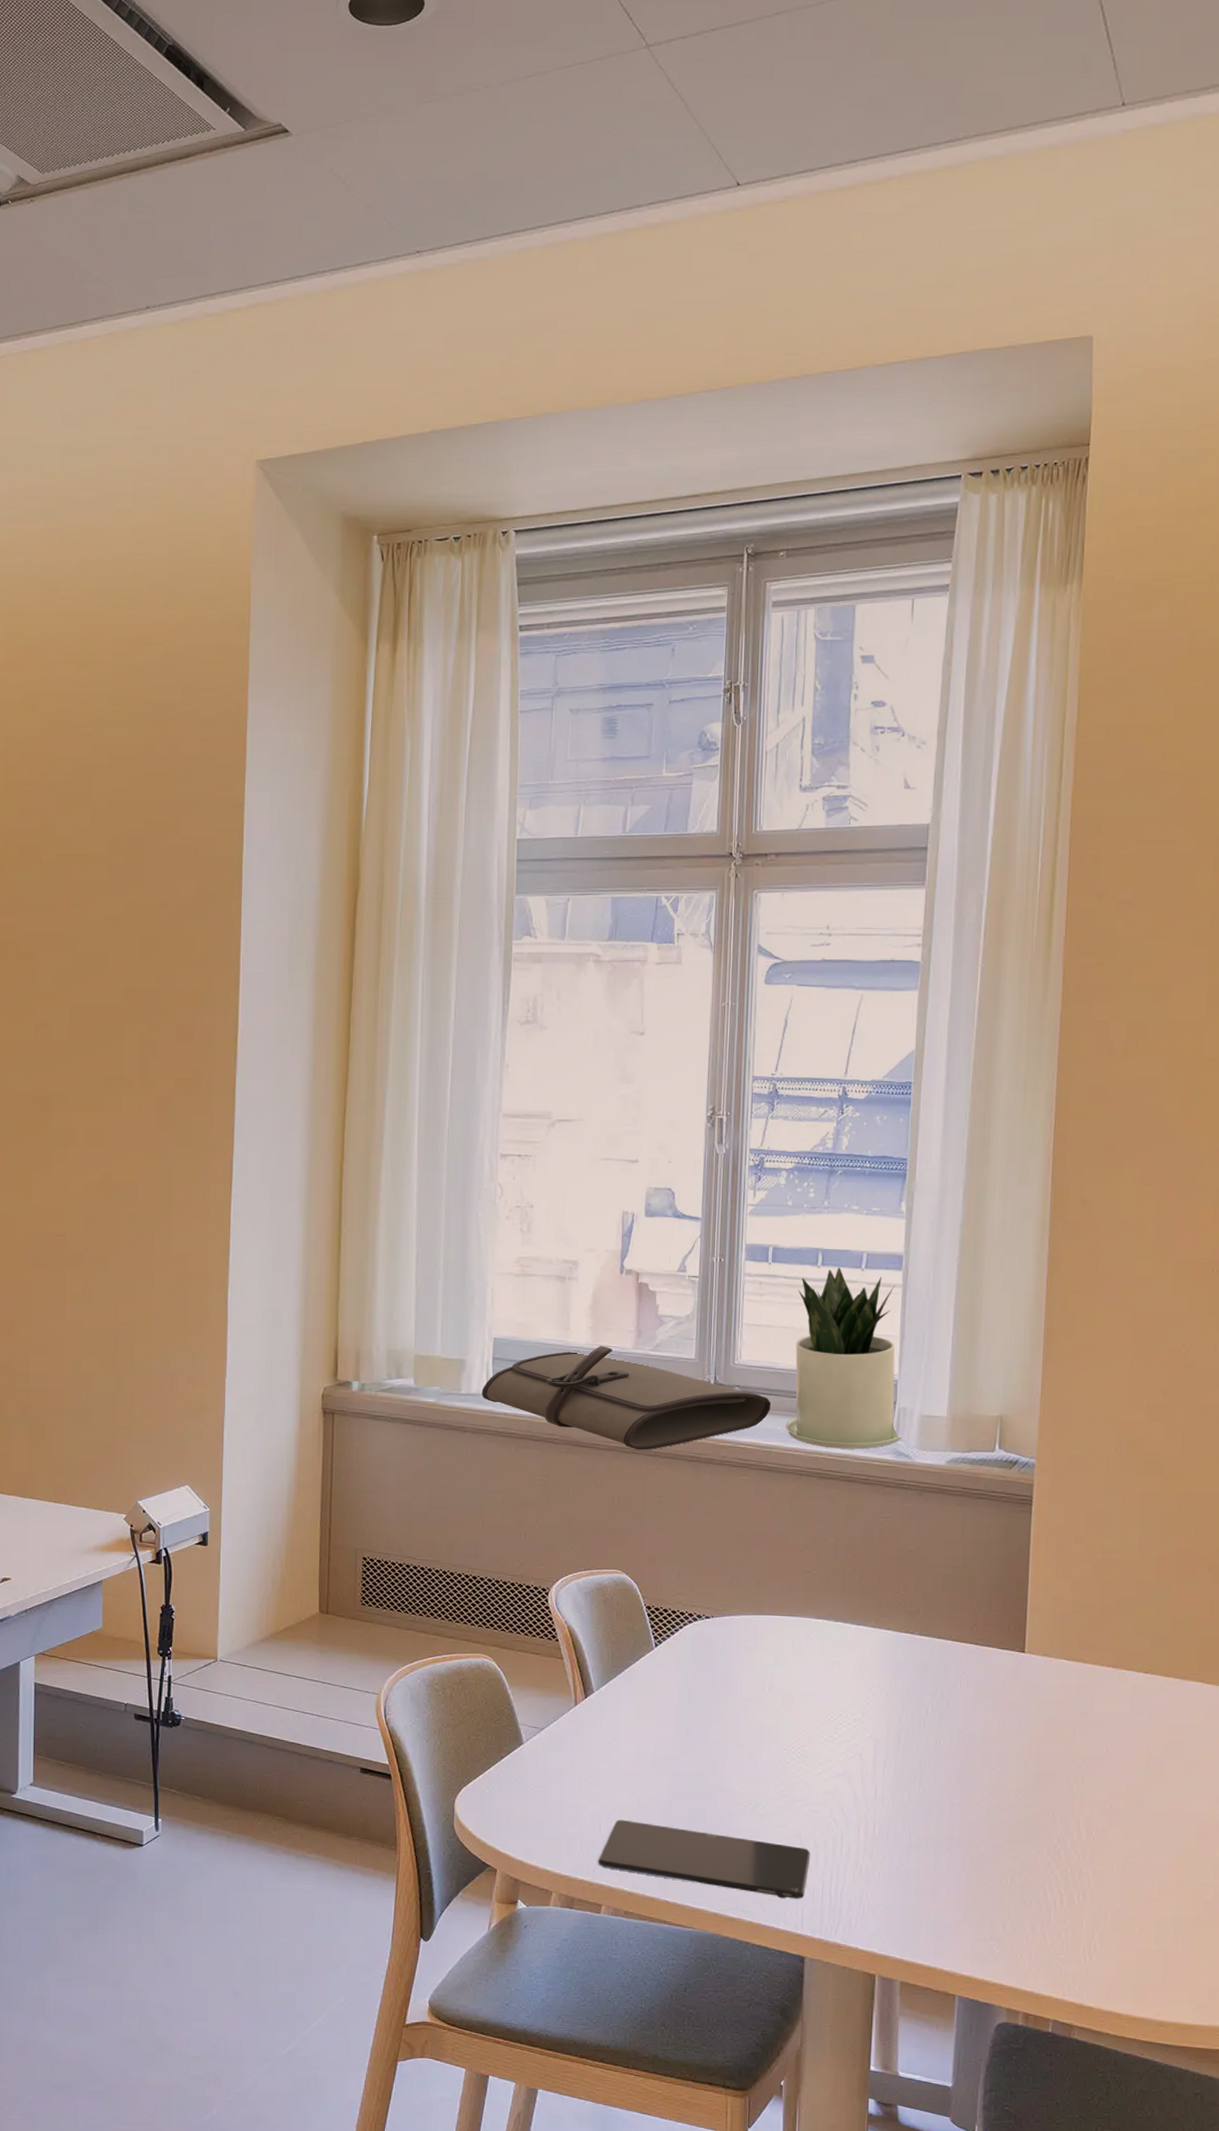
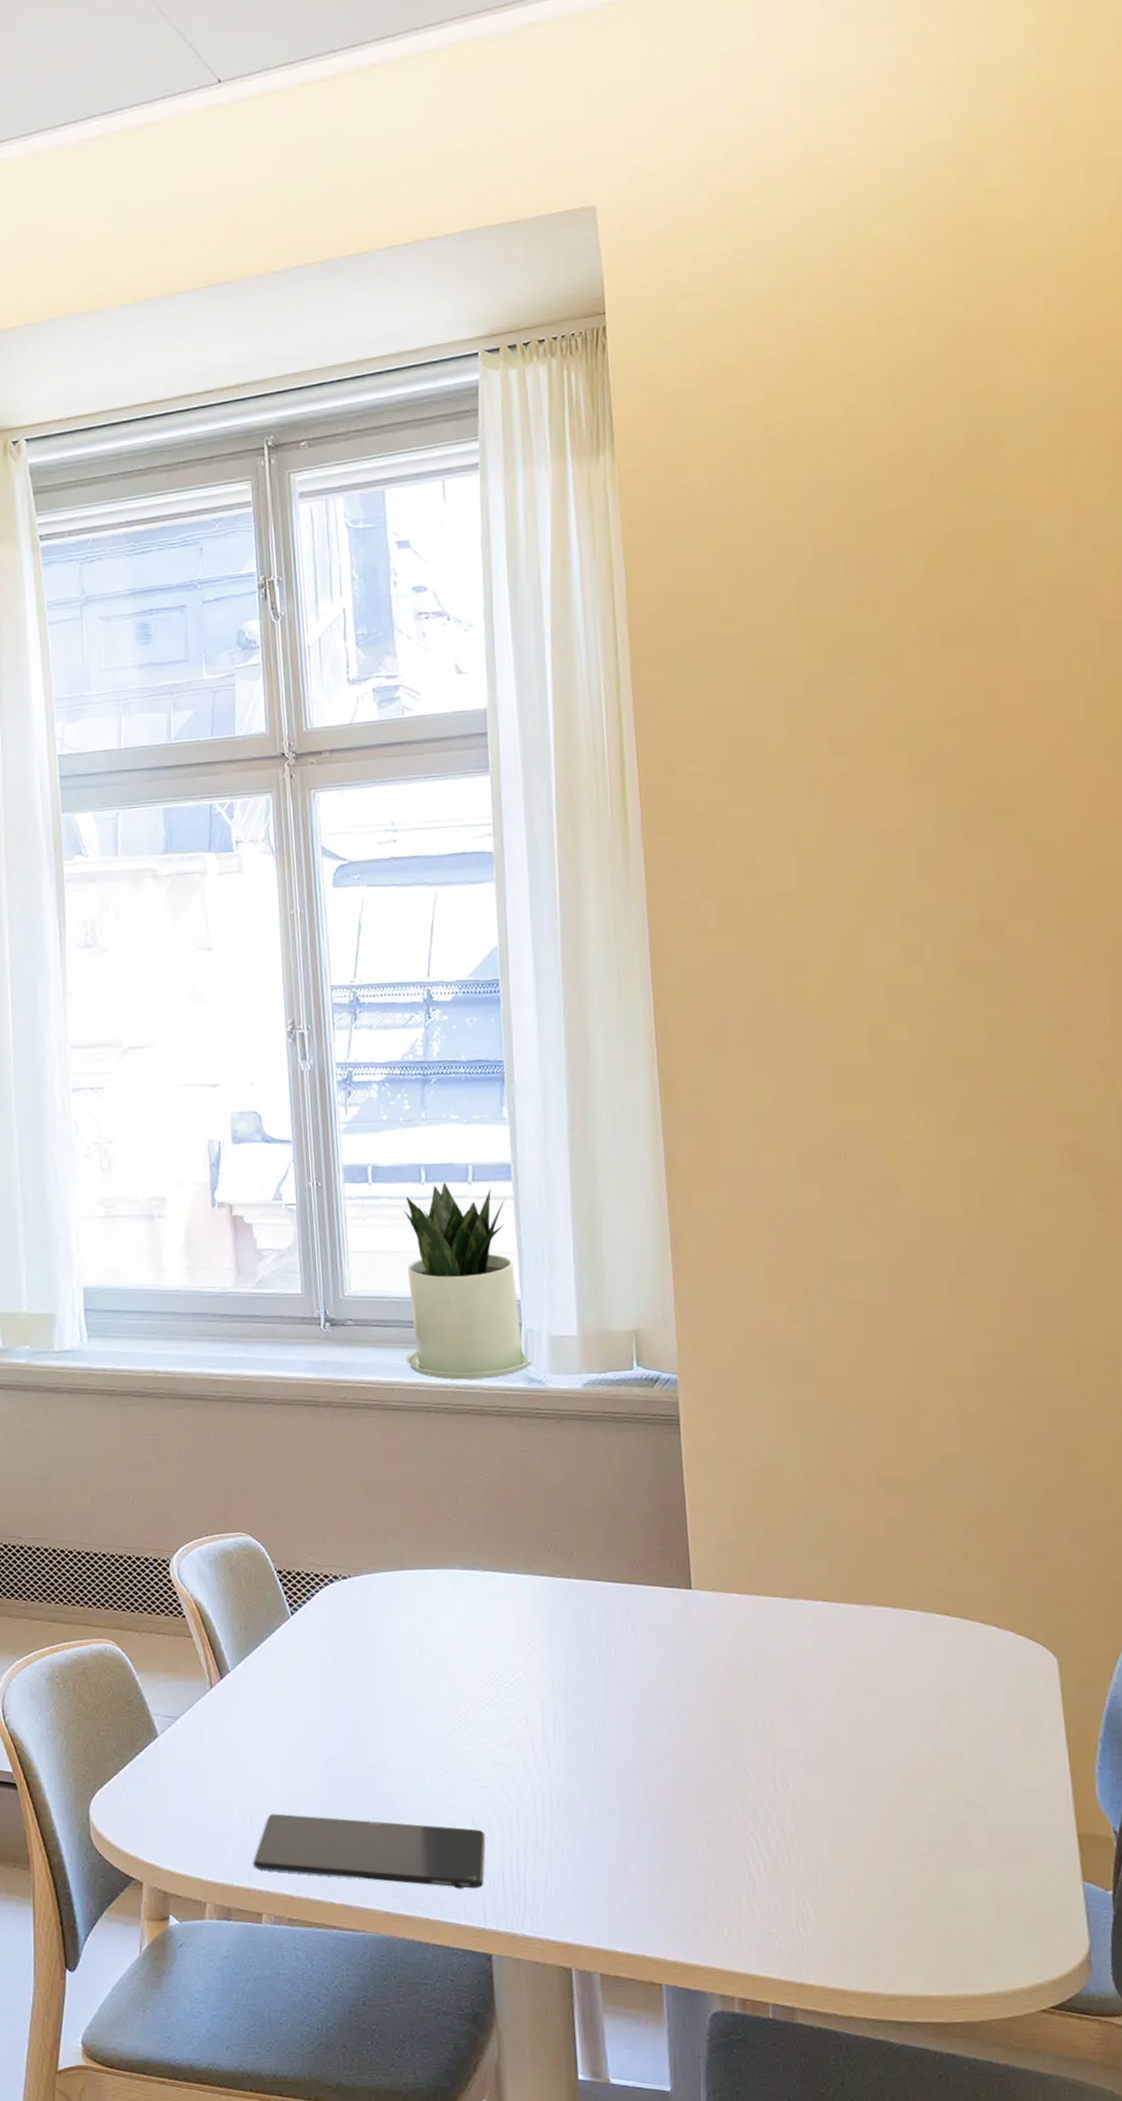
tool roll: present [481,1346,772,1451] -> none [76,1287,389,1399]

